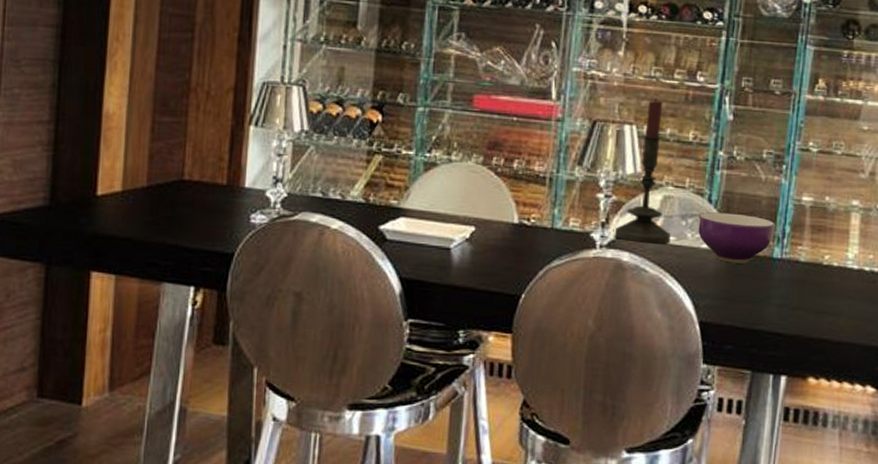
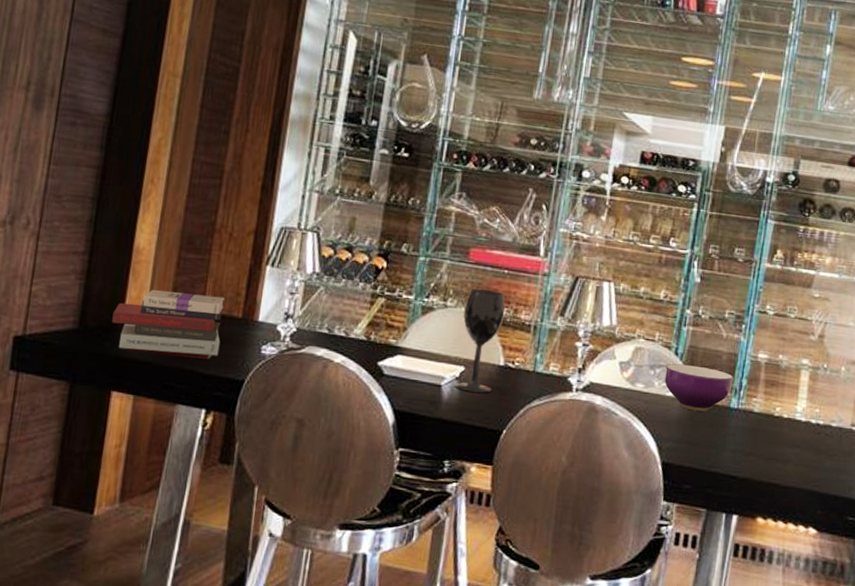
books: none [85,158,206,232] -> present [112,289,225,359]
wine glass: none [465,140,516,254] -> present [454,289,505,393]
candle: present [614,98,670,244] -> none [589,259,640,391]

